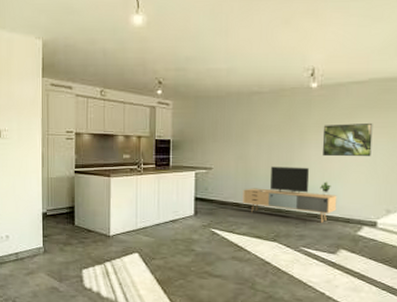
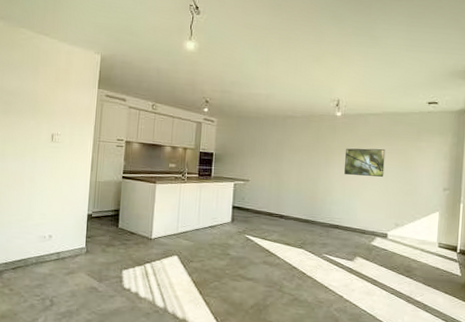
media console: present [242,166,337,223] -> none [275,181,355,233]

